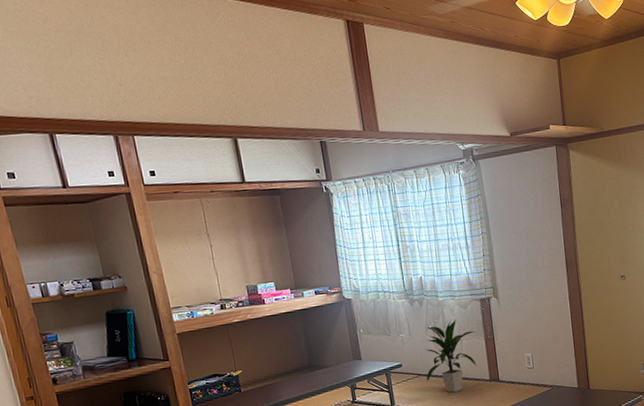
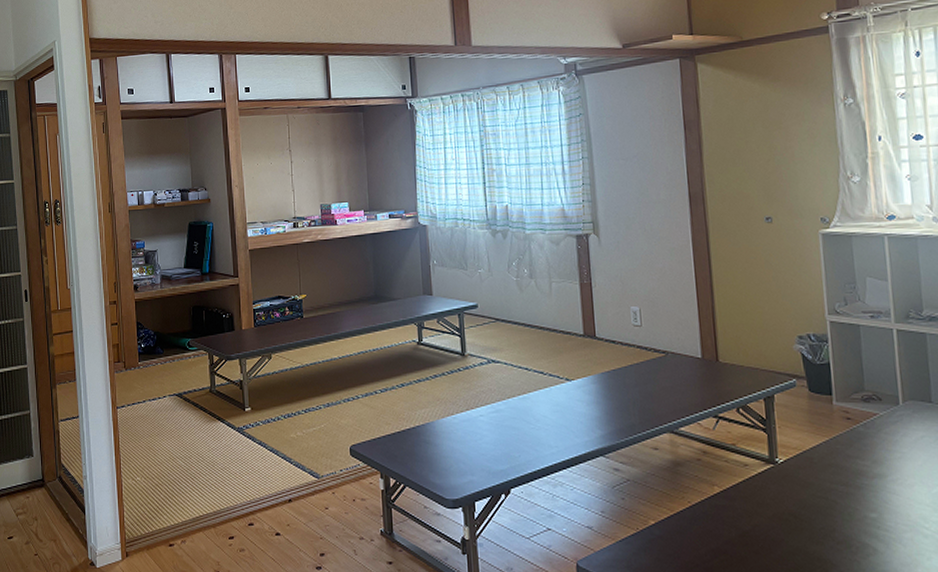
indoor plant: present [425,320,477,393] -> none [505,258,568,345]

